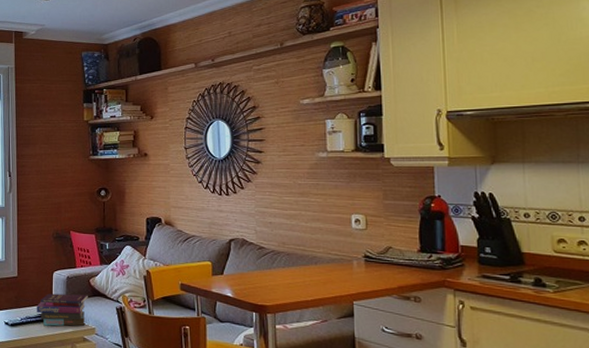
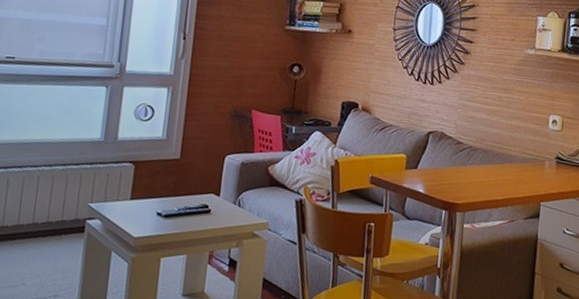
books: present [37,293,88,327] -> none [199,180,264,220]

